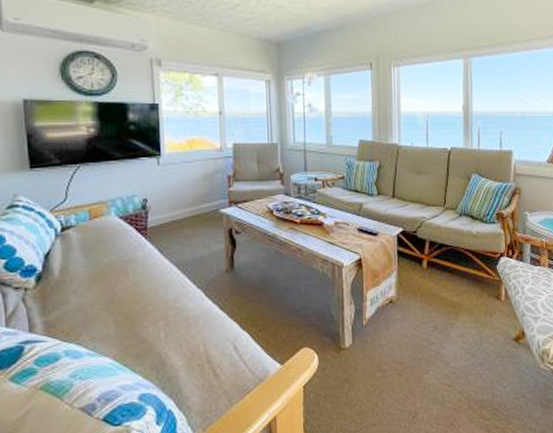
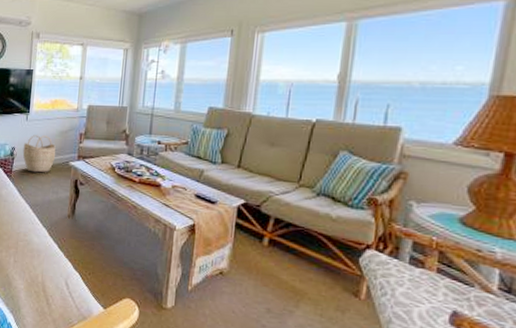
woven basket: none [158,181,202,226] -> present [23,135,56,173]

